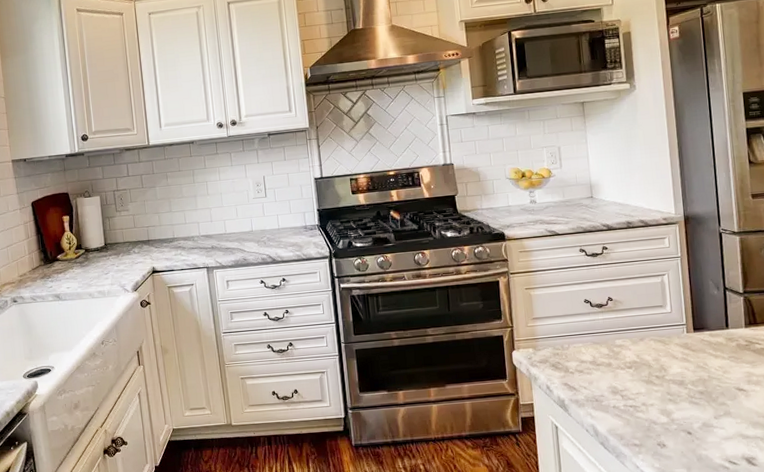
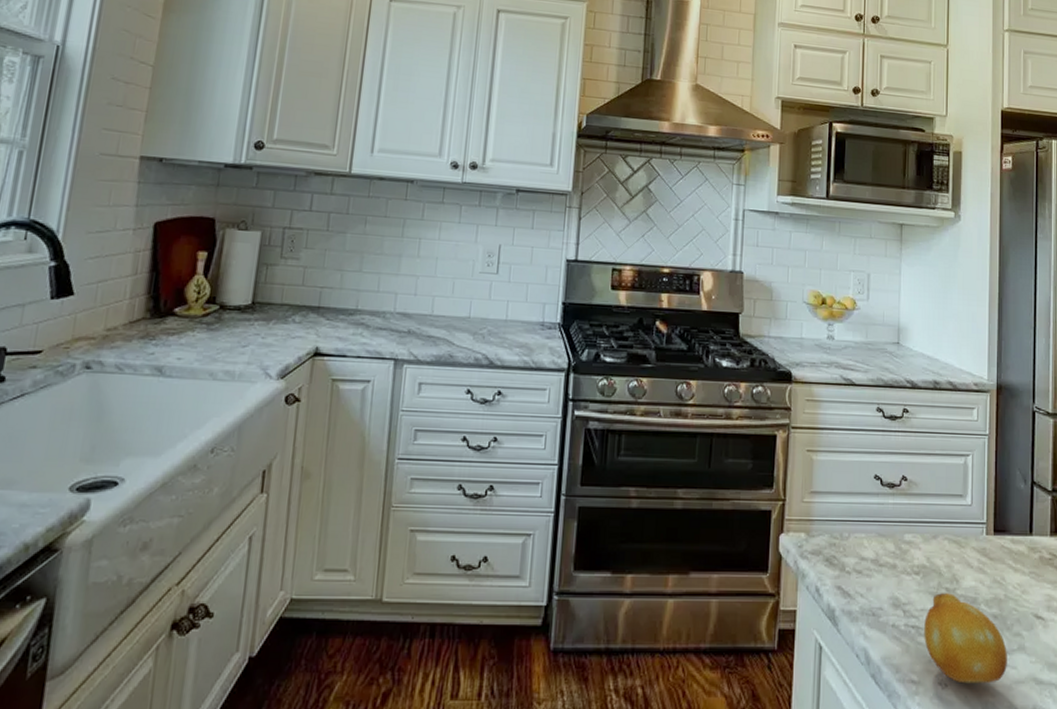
fruit: none [640,379,716,443] -> present [924,593,1007,684]

